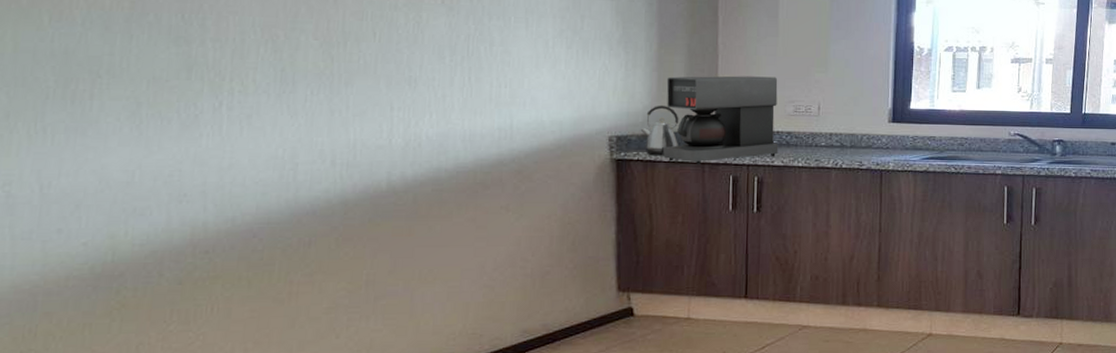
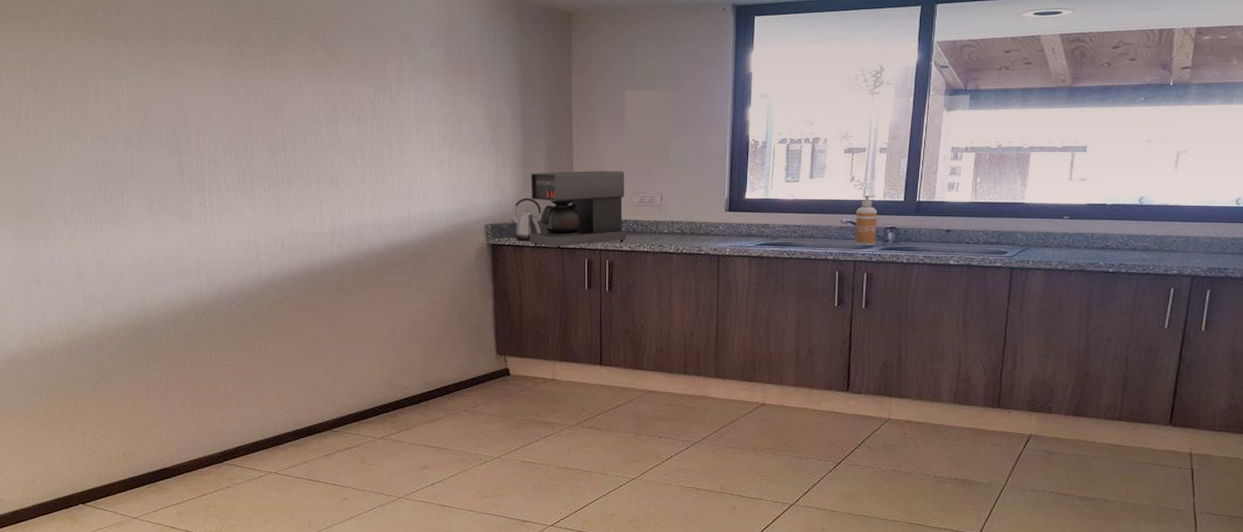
soap dispenser: none [1023,107,1045,159] -> present [855,195,878,245]

